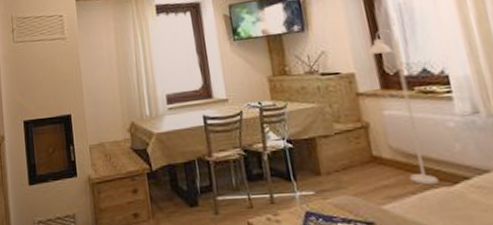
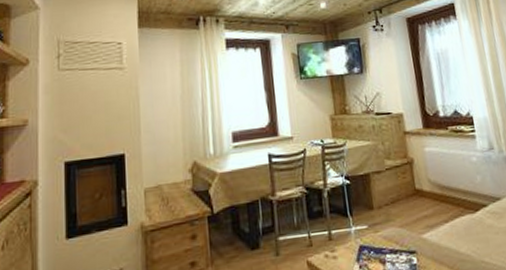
floor lamp: present [367,17,439,186] -> none [413,64,465,214]

